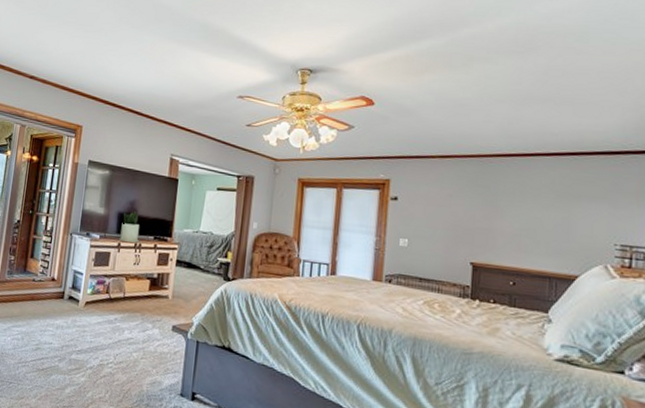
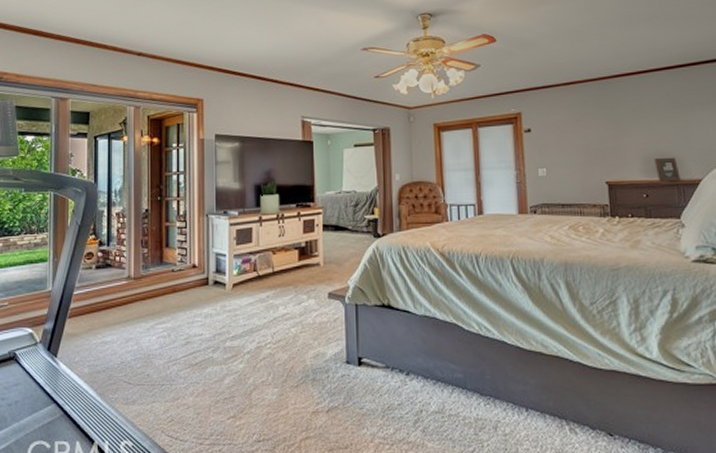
picture frame: none [527,245,555,274] -> present [654,157,681,183]

